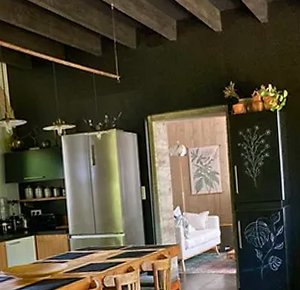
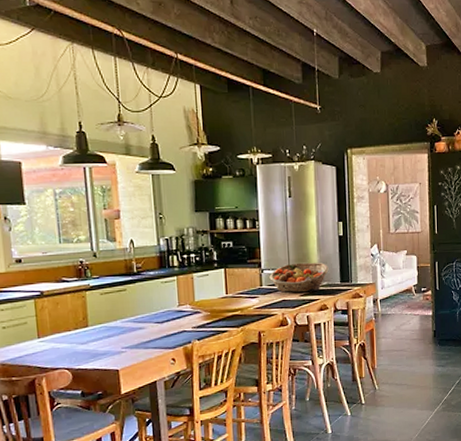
fruit basket: none [77,226,134,257] -> present [269,262,329,293]

